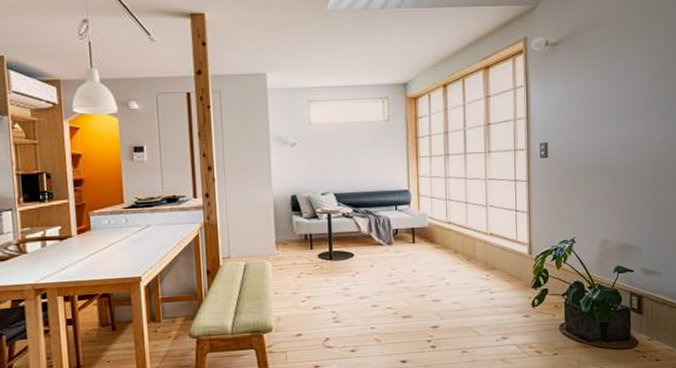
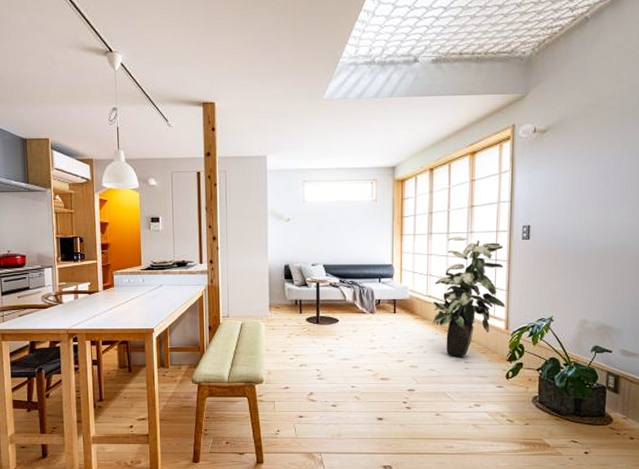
indoor plant: none [453,157,527,288] -> present [432,237,505,358]

